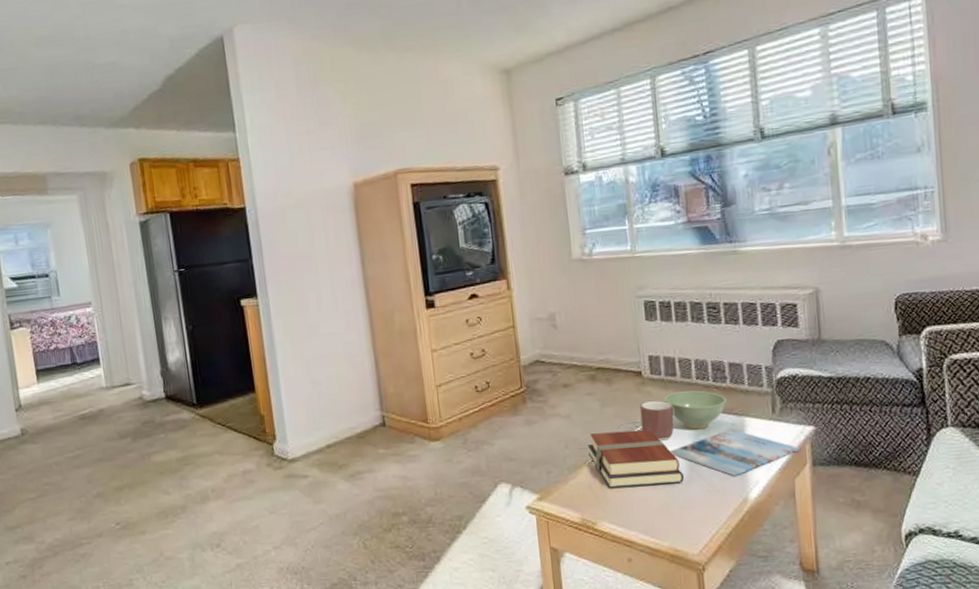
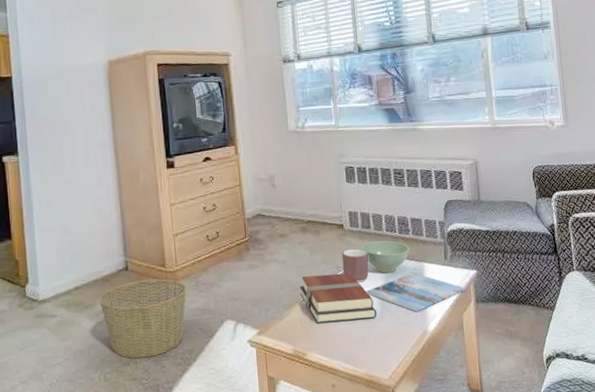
basket: none [355,435,454,525] -> present [99,278,187,359]

